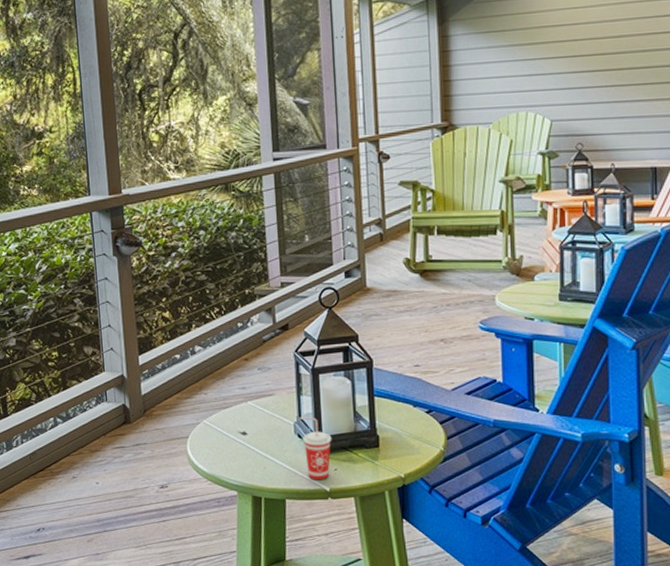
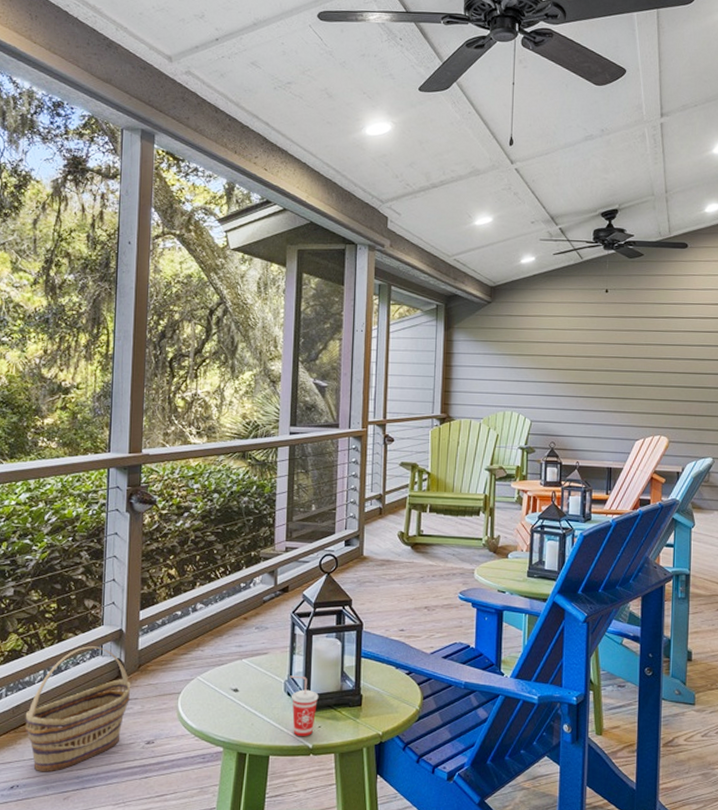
basket: none [42,393,139,516] -> present [25,646,130,772]

